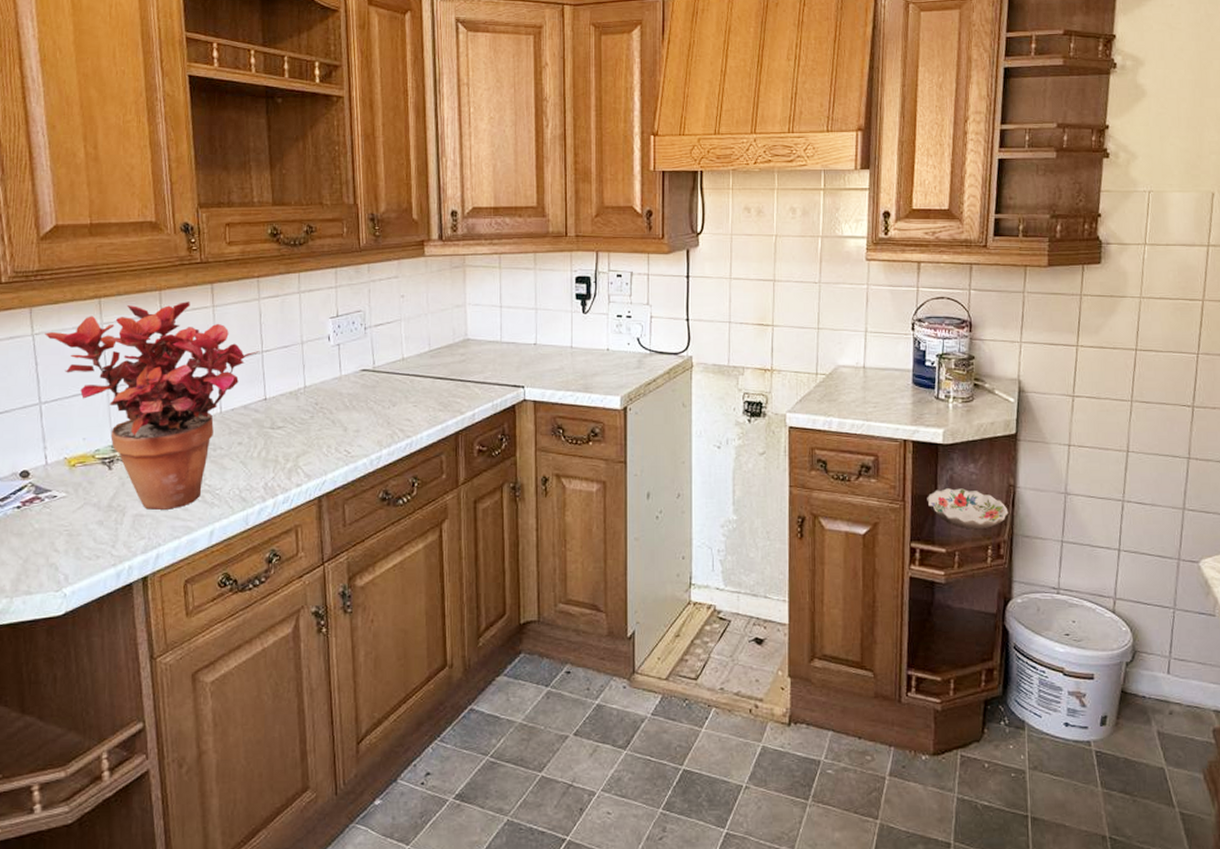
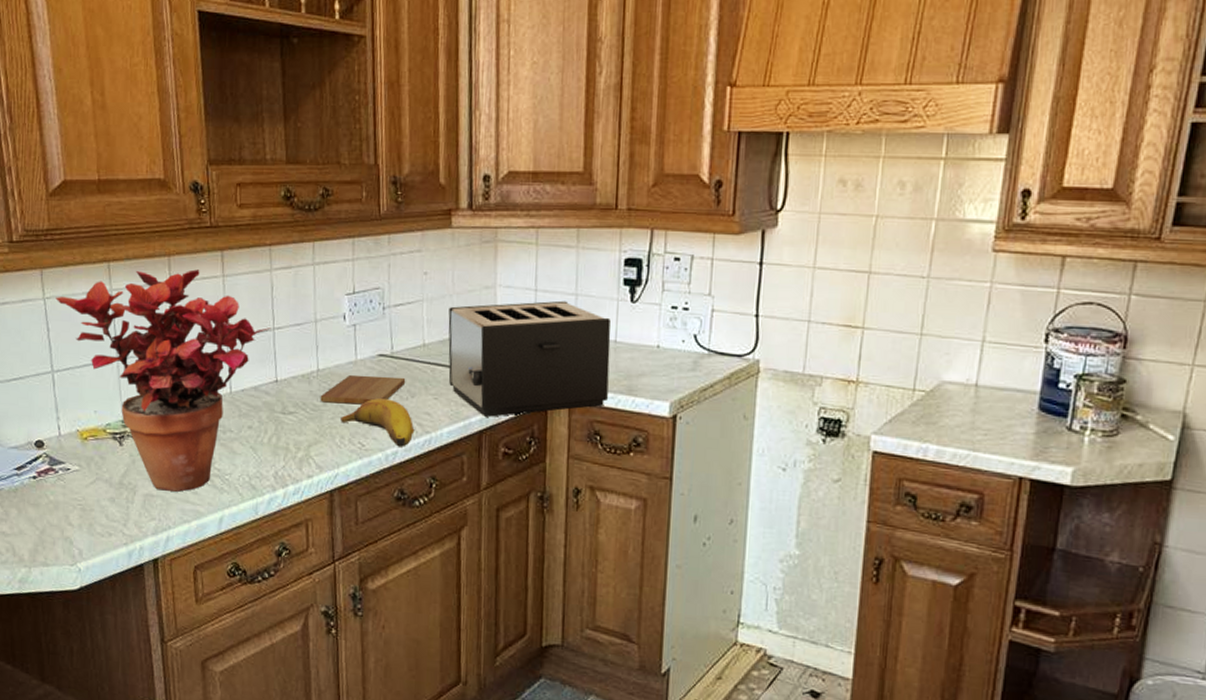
cutting board: none [307,389,387,416] -> present [320,374,406,405]
fruit: none [327,409,397,452] -> present [341,398,415,447]
toaster: none [424,314,567,419] -> present [448,300,611,417]
decorative bowl: present [927,488,1008,530] -> none [1042,540,1149,593]

